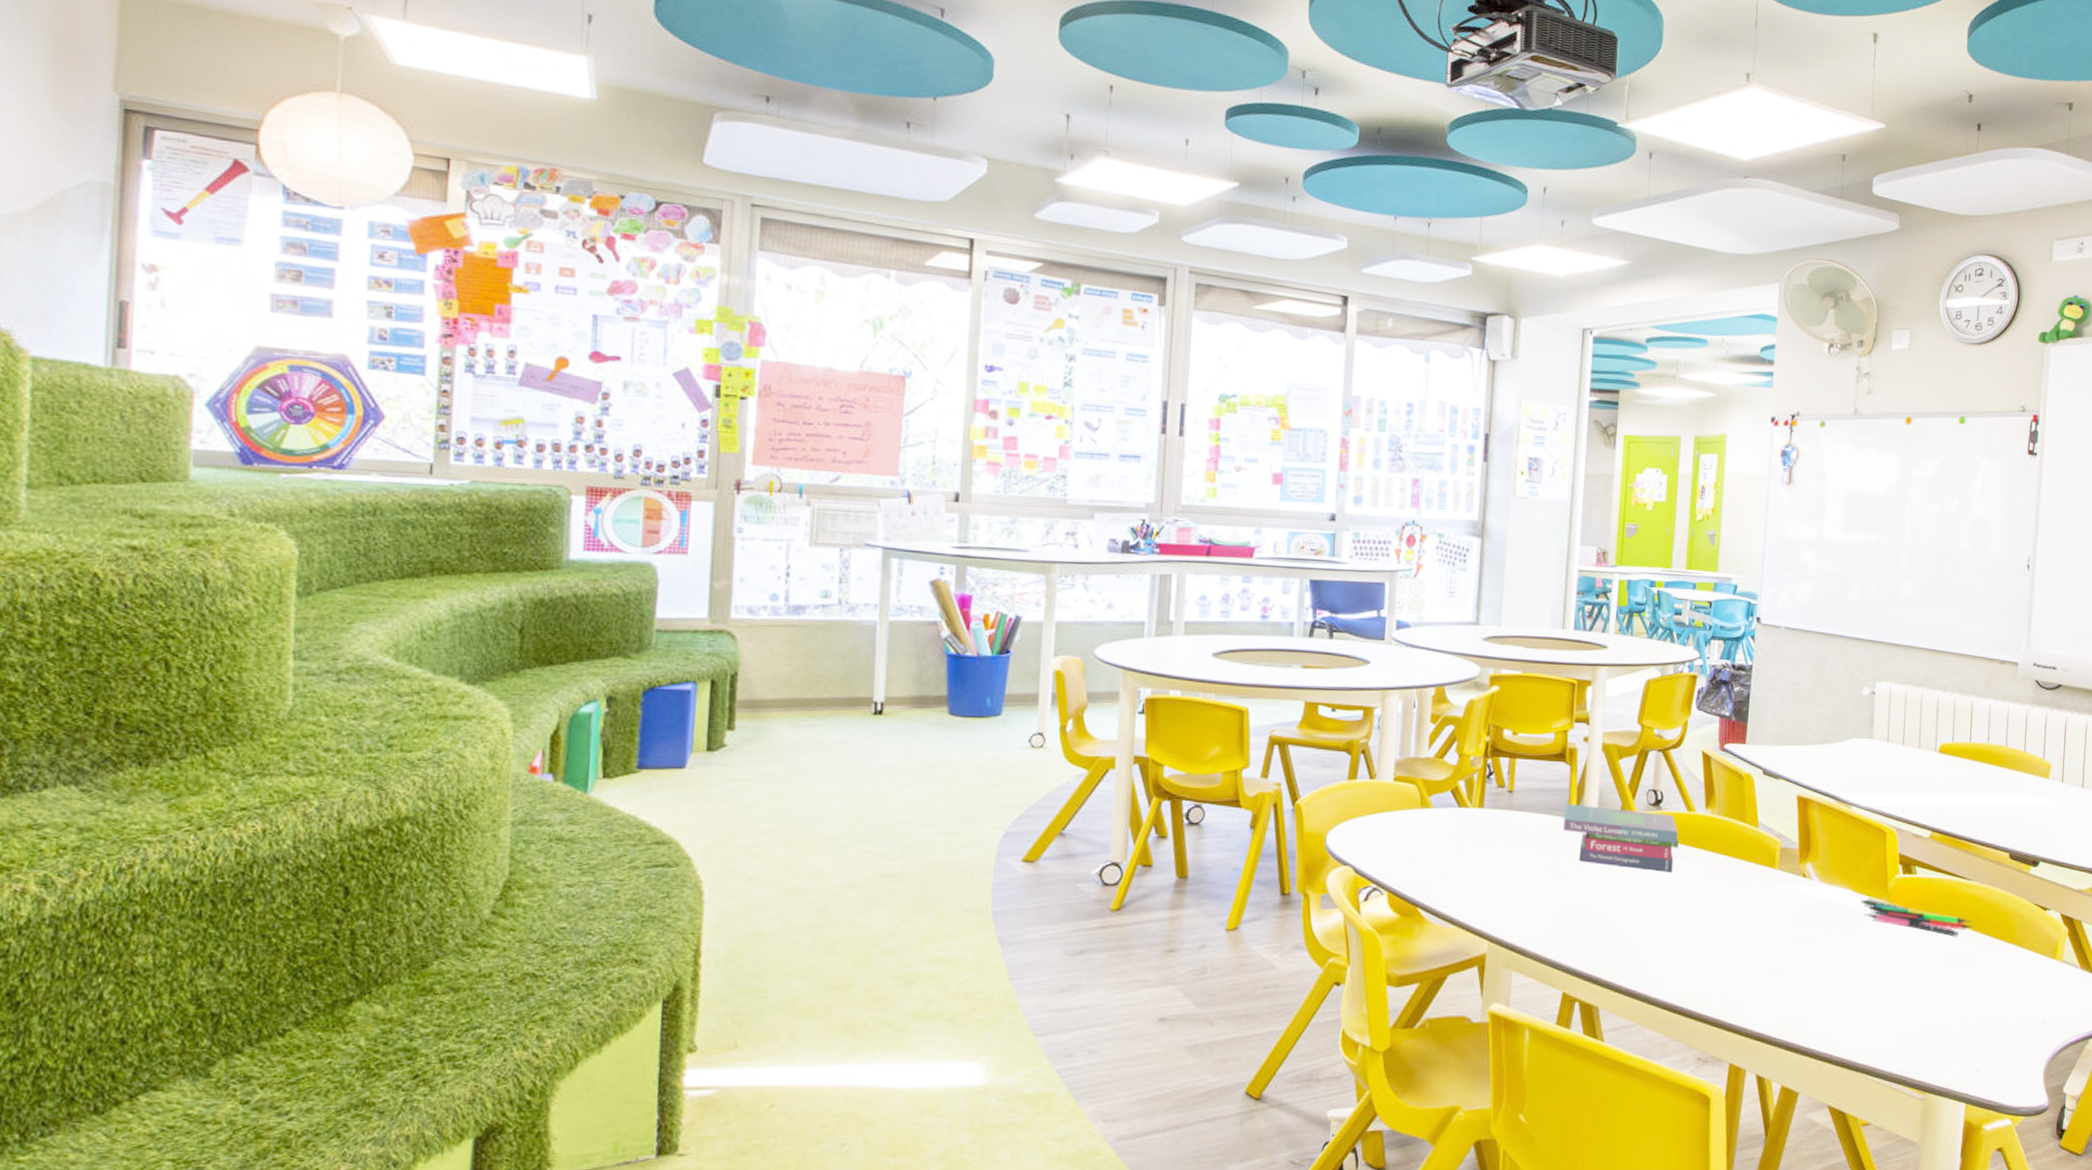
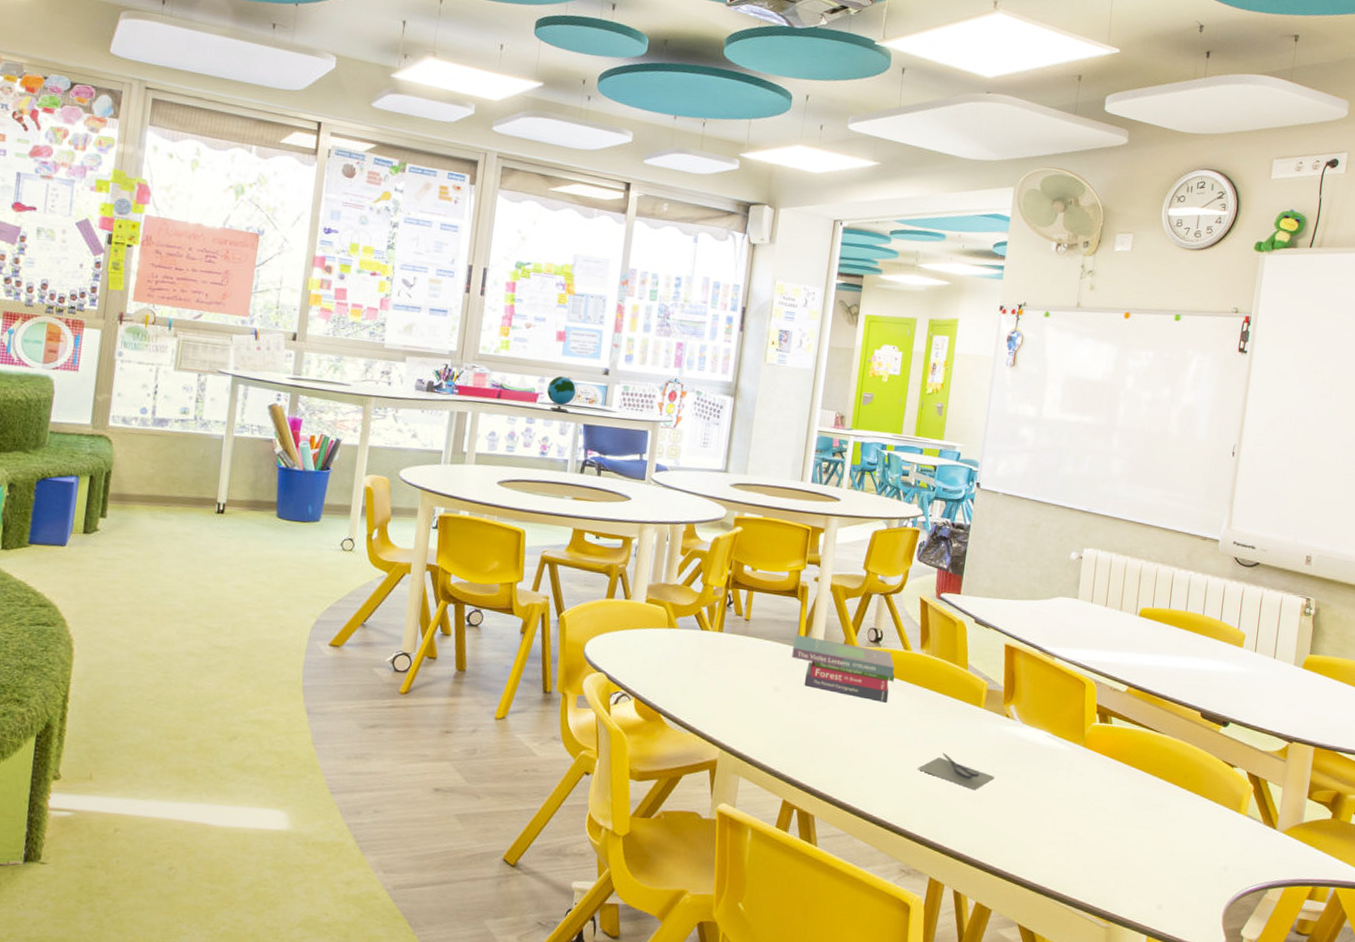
globe: none [1264,525,1301,567] -> present [546,375,578,412]
scissors: none [1709,922,1794,961] -> present [917,752,995,790]
marker pen: present [1861,898,1975,936] -> none [1058,741,1165,783]

